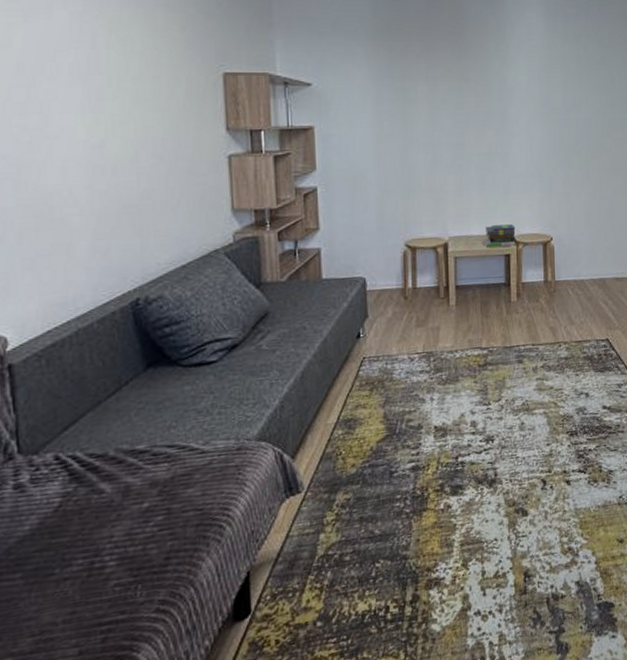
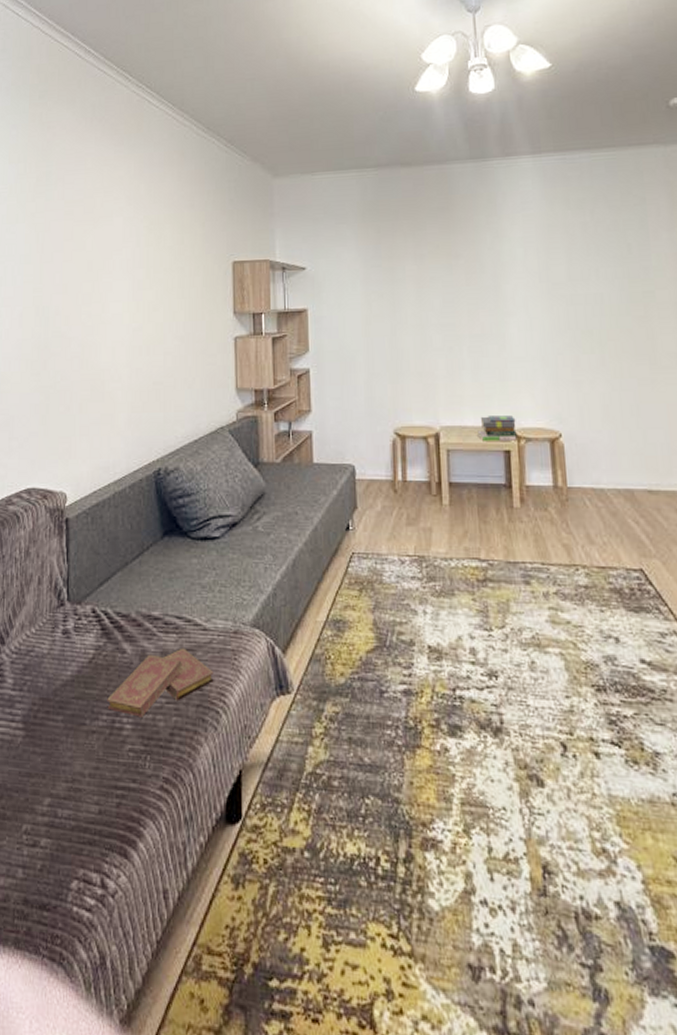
book: none [82,474,215,554] -> present [107,647,214,717]

